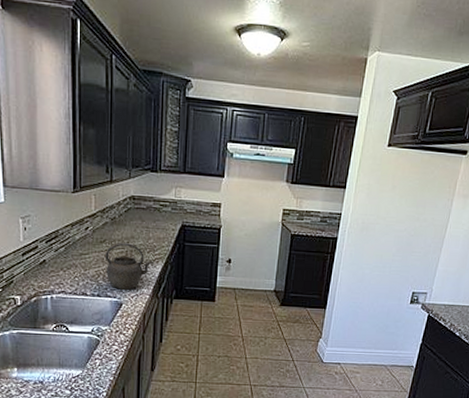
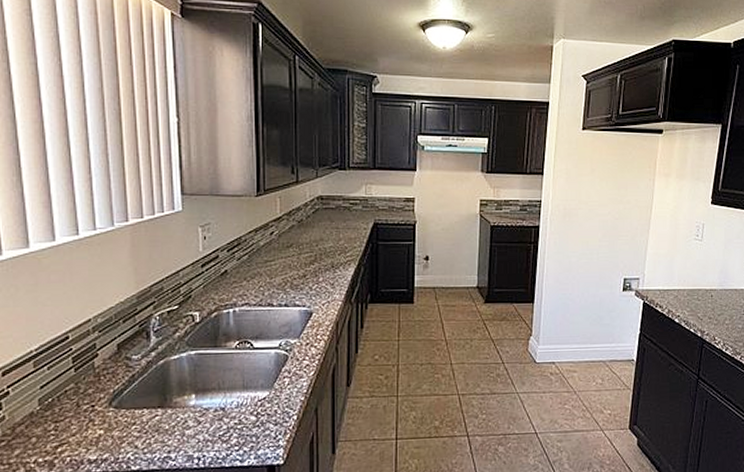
kettle: present [105,243,153,290] -> none [293,246,345,297]

